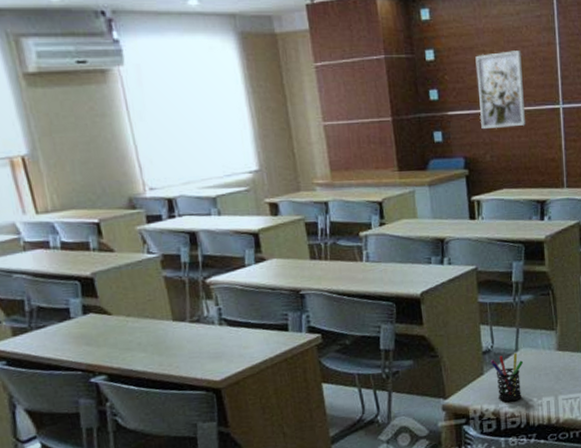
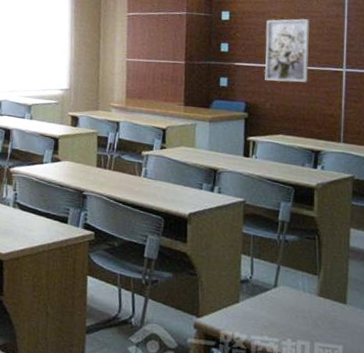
pen holder: present [490,353,524,402] -> none [247,288,281,337]

